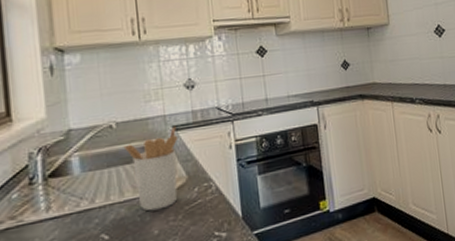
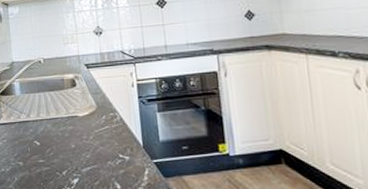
utensil holder: present [123,126,179,212] -> none [49,64,90,129]

